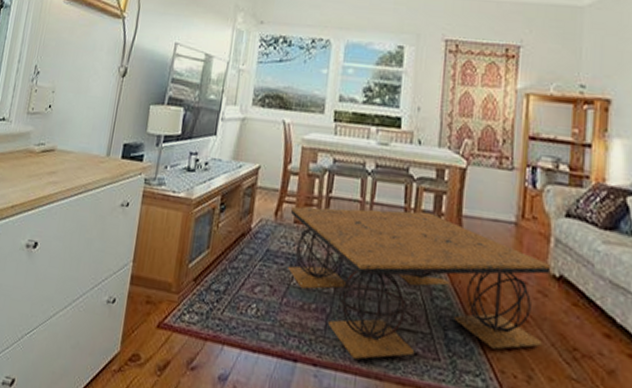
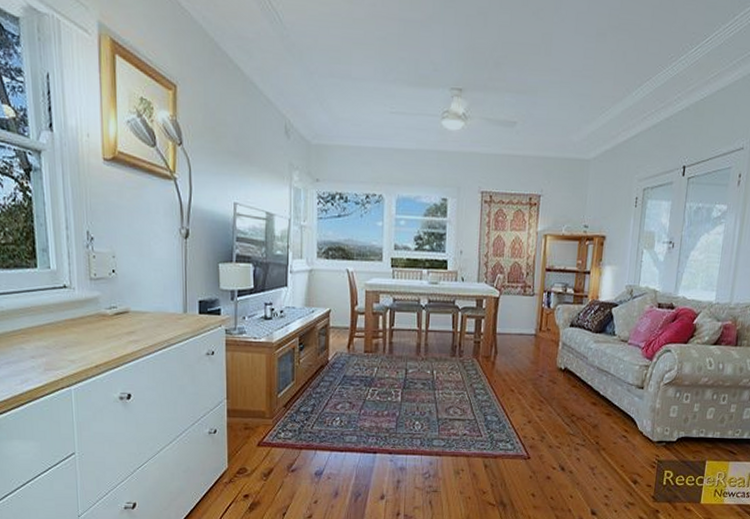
coffee table: present [288,206,552,360] -> none [361,333,559,445]

